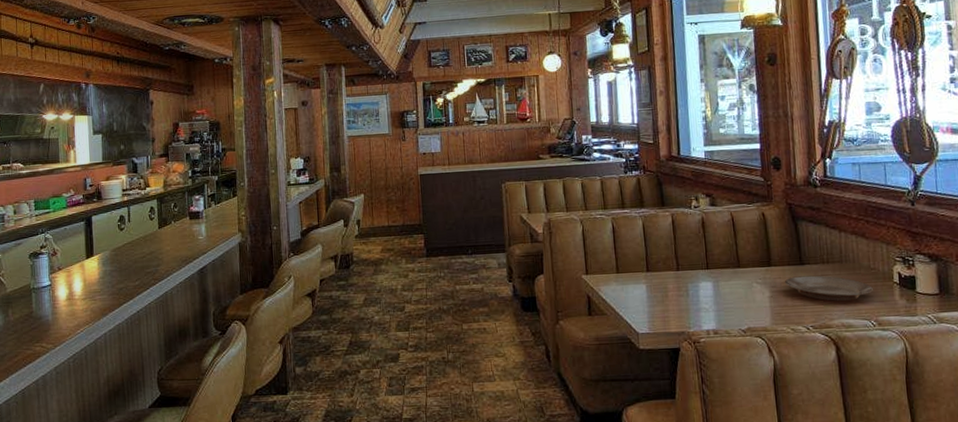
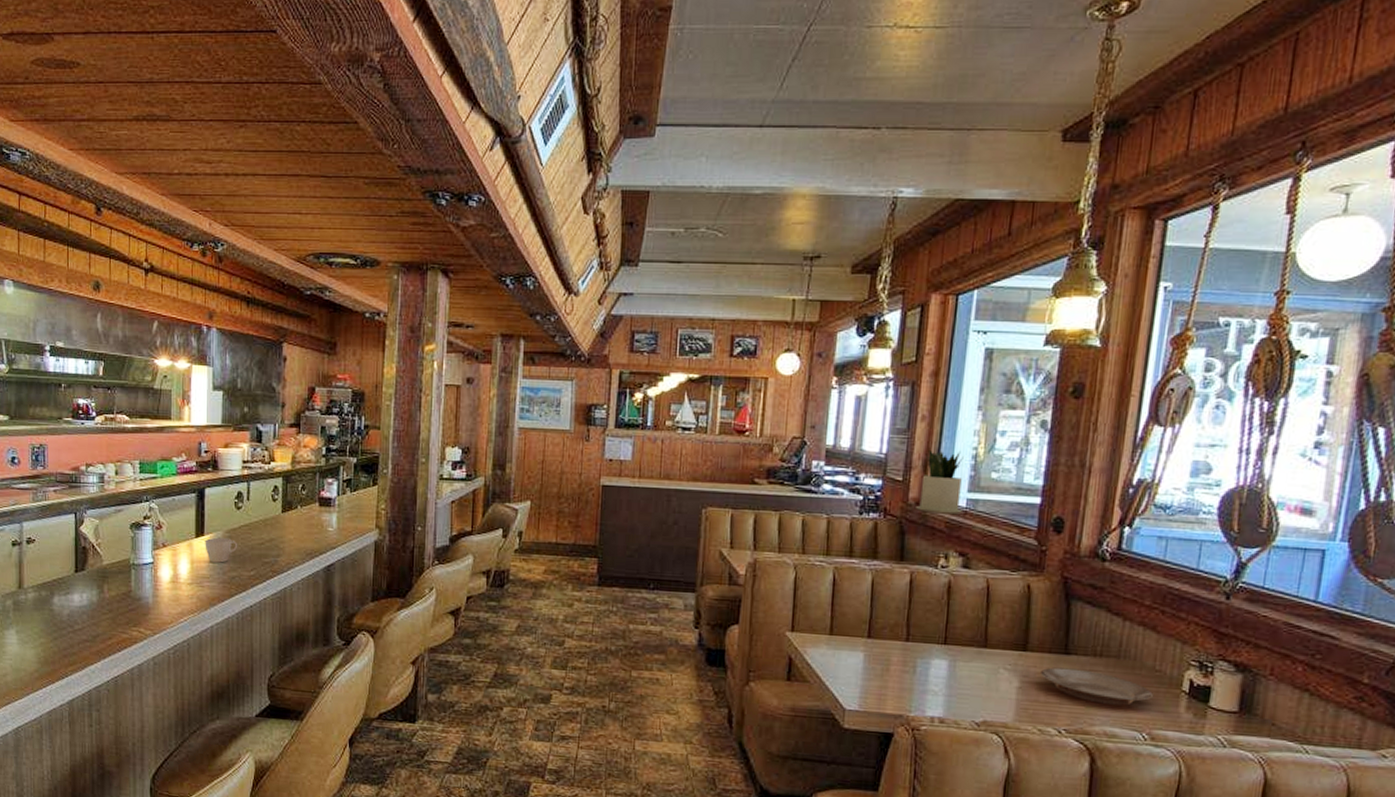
cup: none [94,255,123,278] -> present [205,537,238,563]
planter: none [666,114,703,167] -> present [914,449,964,516]

